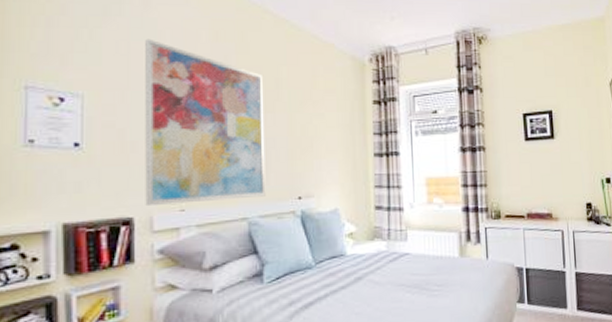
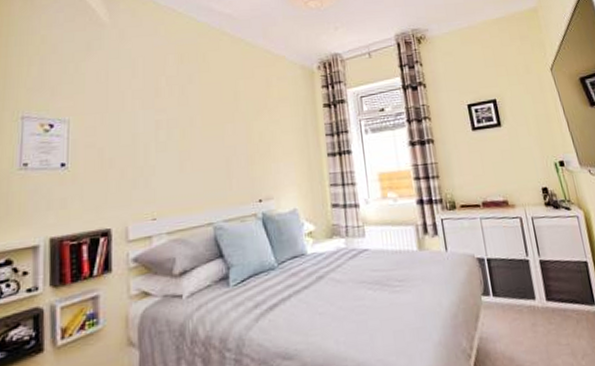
wall art: present [145,38,266,207] -> none [121,66,229,218]

